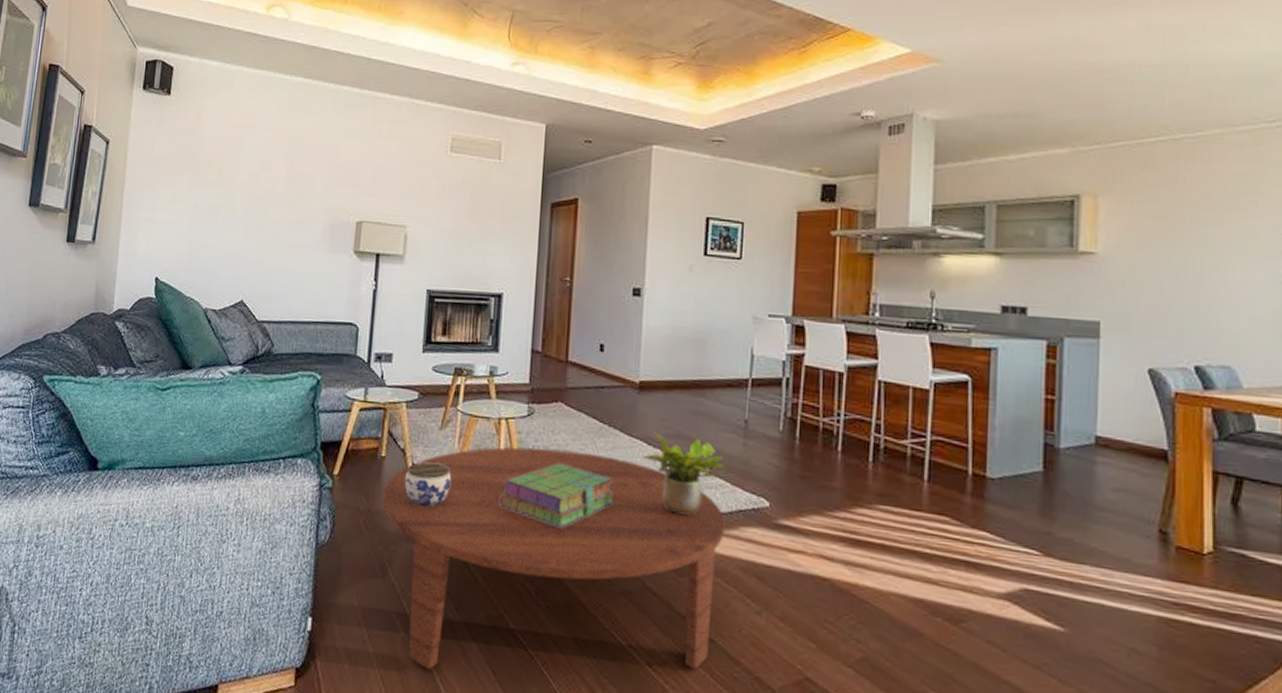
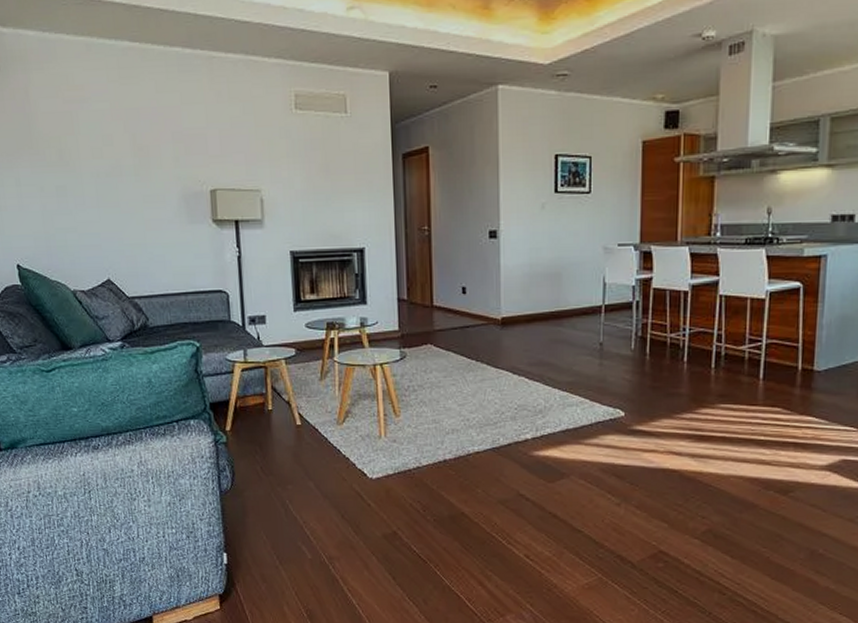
coffee table: present [382,447,725,670] -> none [274,386,586,582]
jar: present [404,462,452,507] -> none [293,410,337,449]
stack of books: present [500,464,614,529] -> none [383,400,486,454]
potted plant: present [643,433,730,515] -> none [509,362,588,430]

